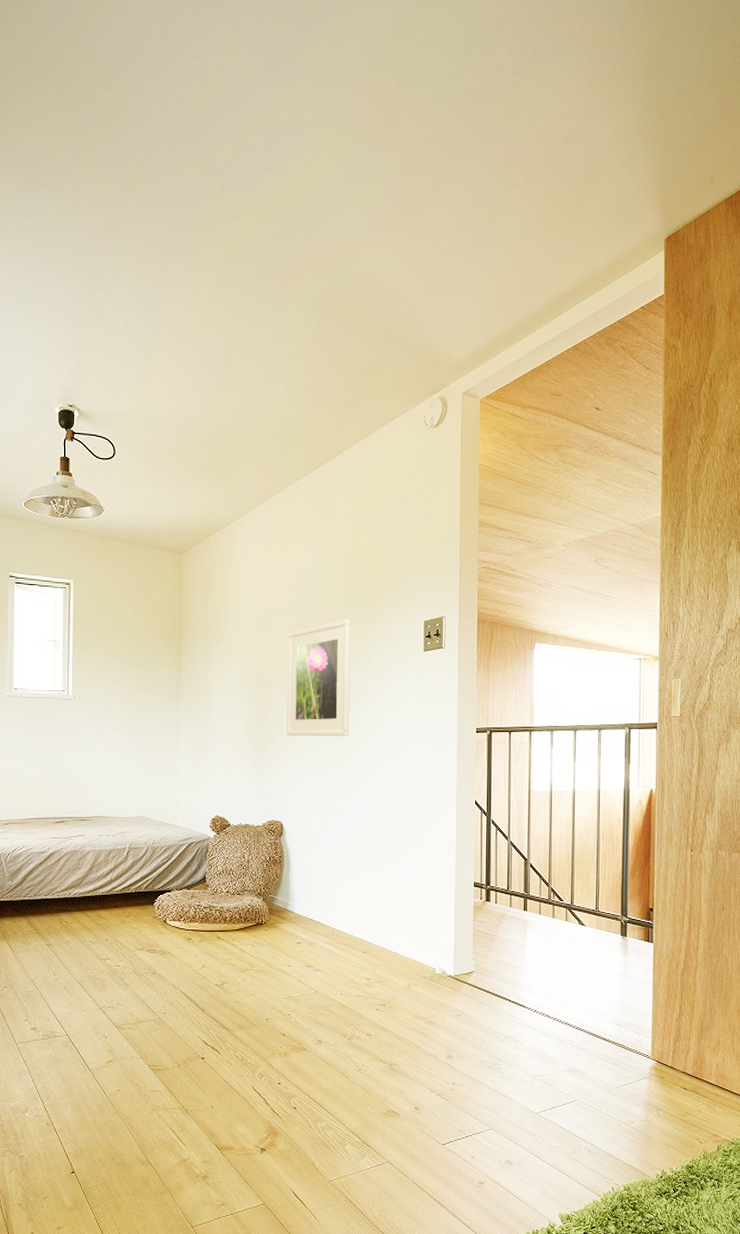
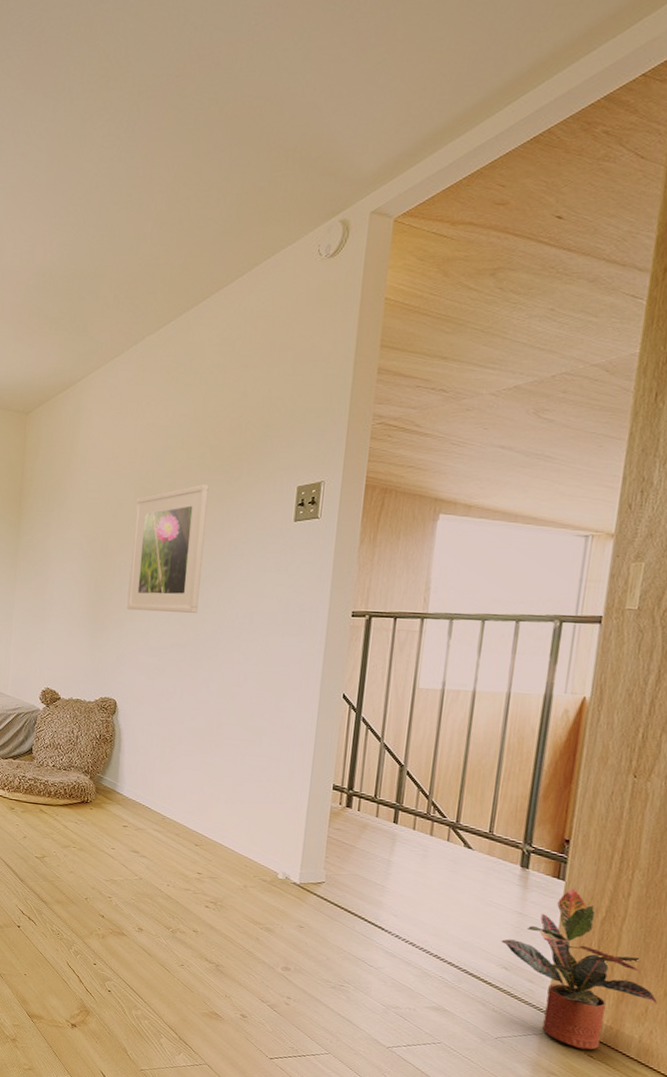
potted plant: none [613,948,725,1084] -> present [501,888,657,1050]

